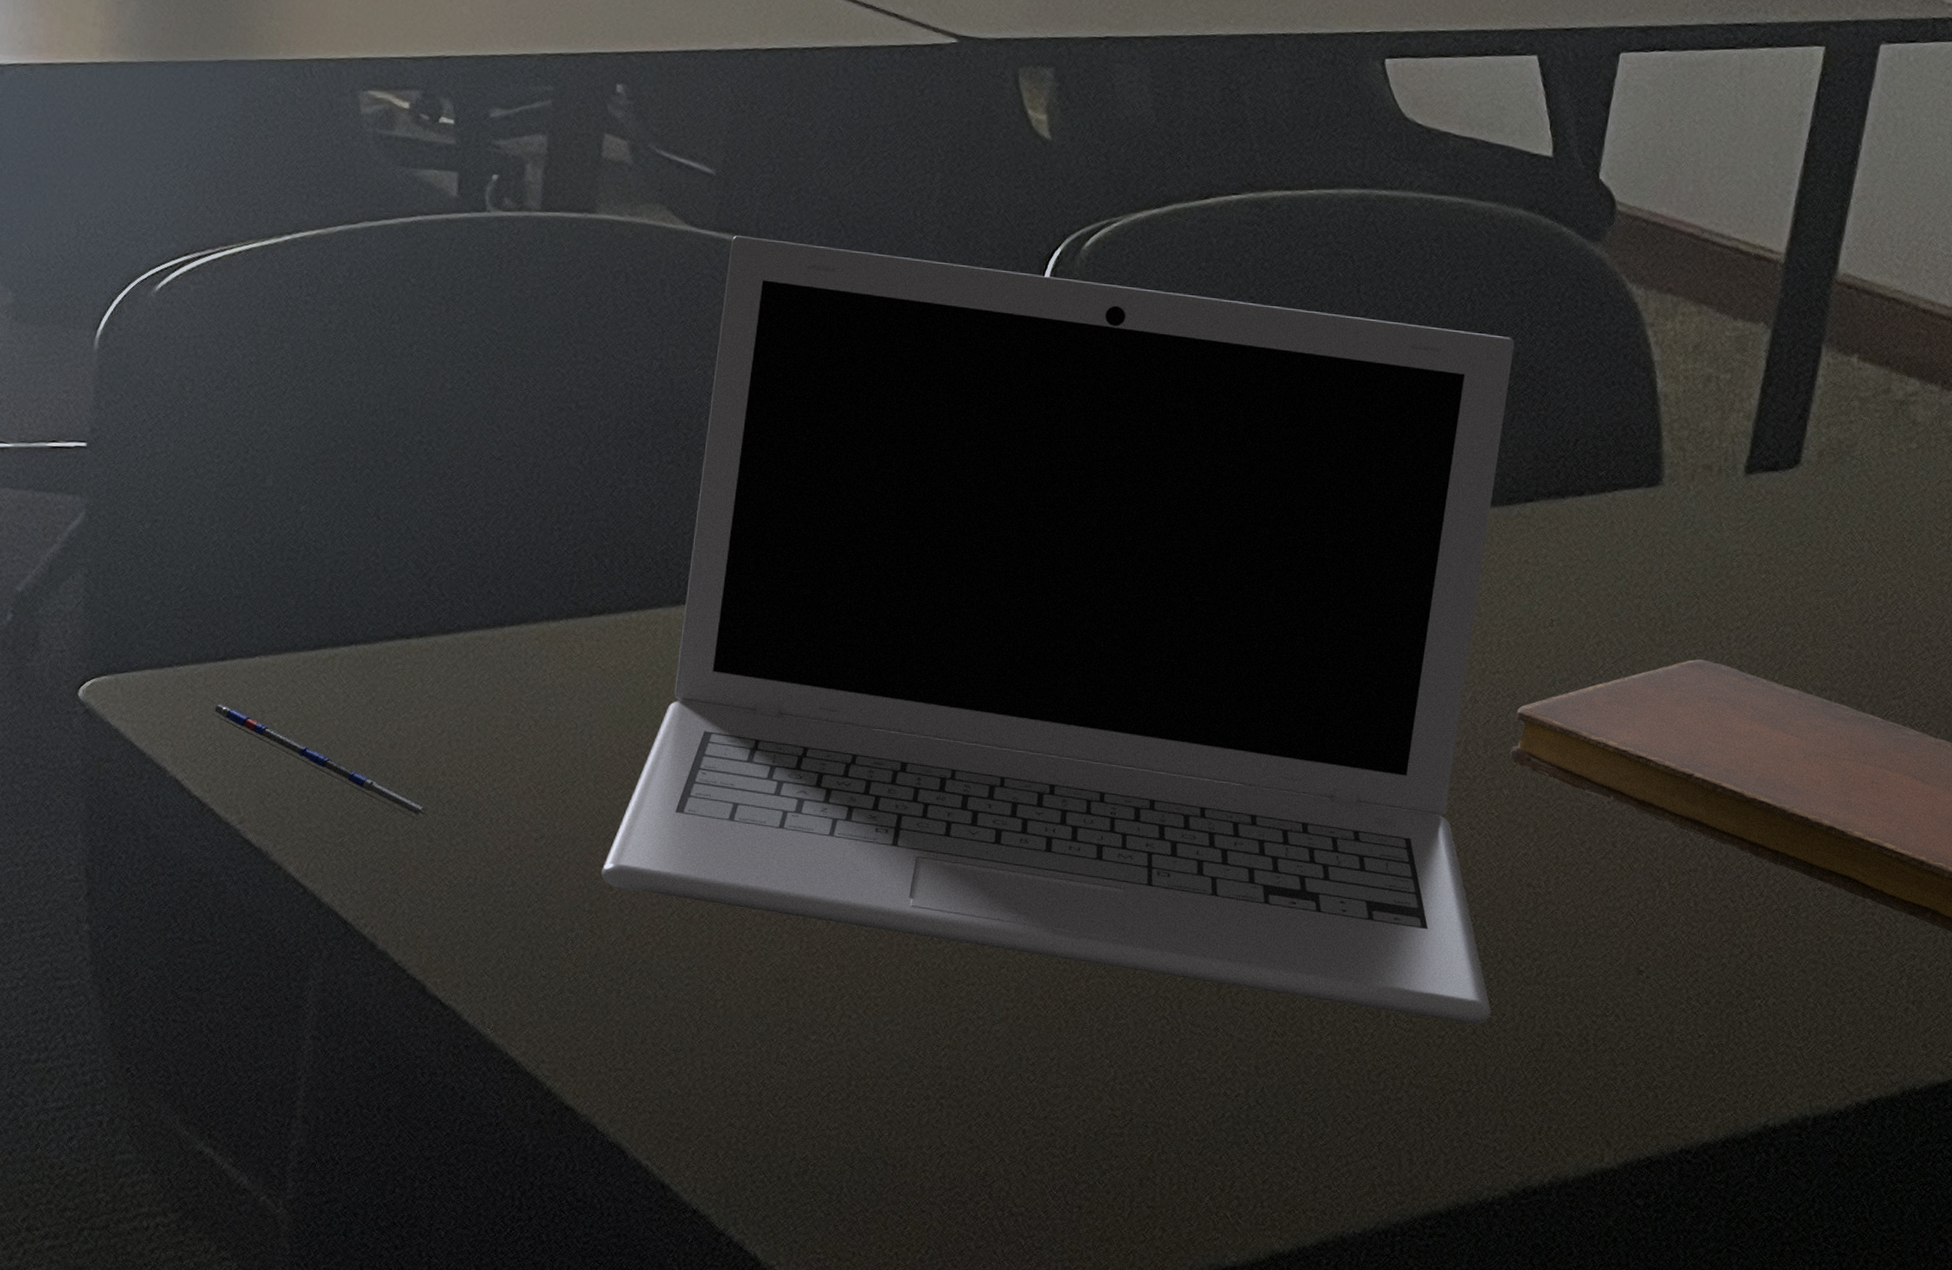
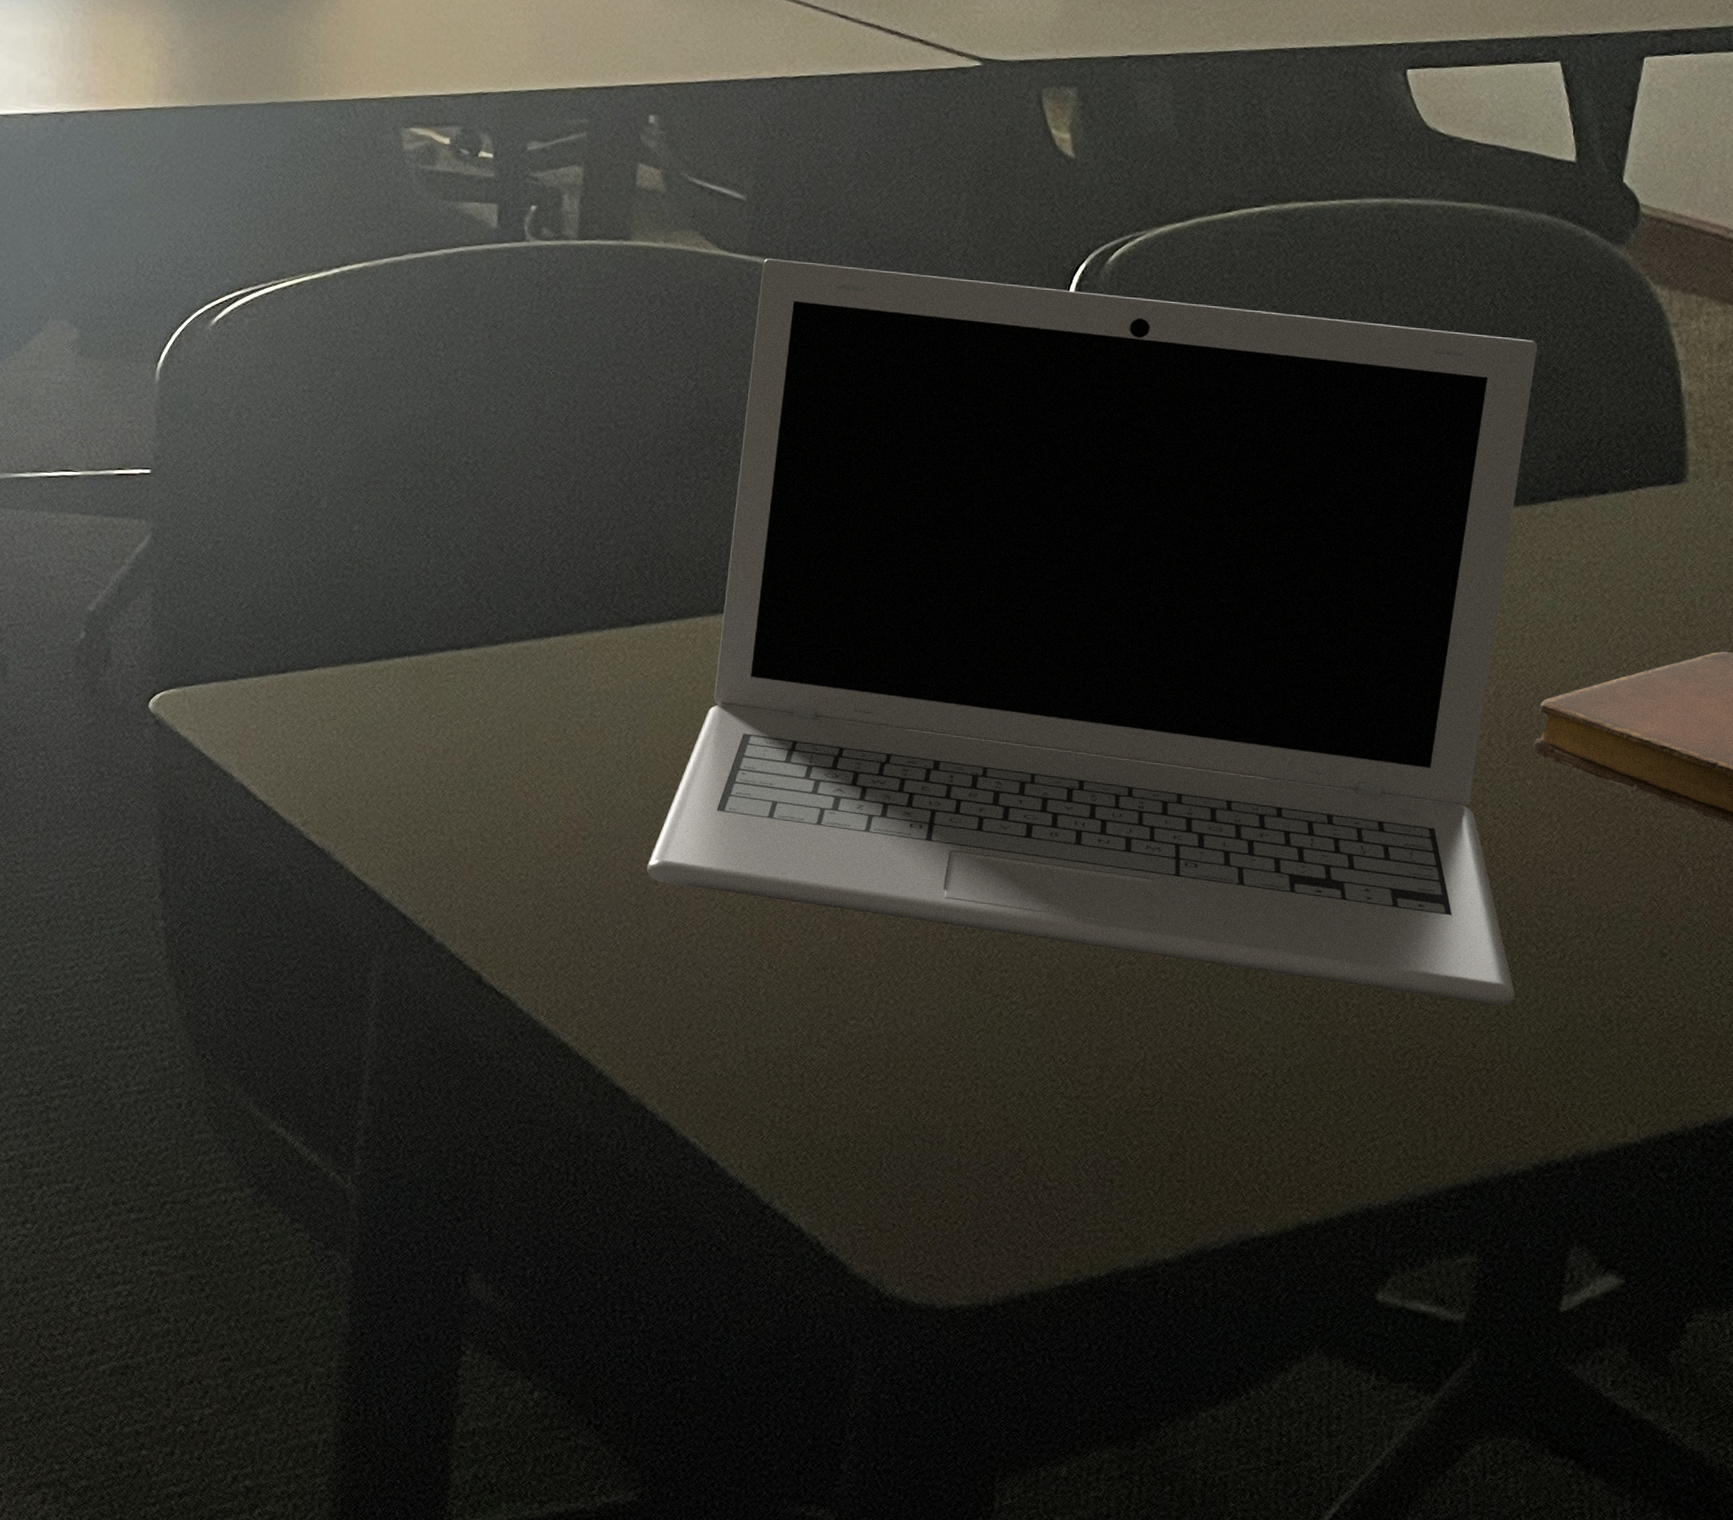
pen: present [212,703,433,821] -> none [274,713,485,822]

